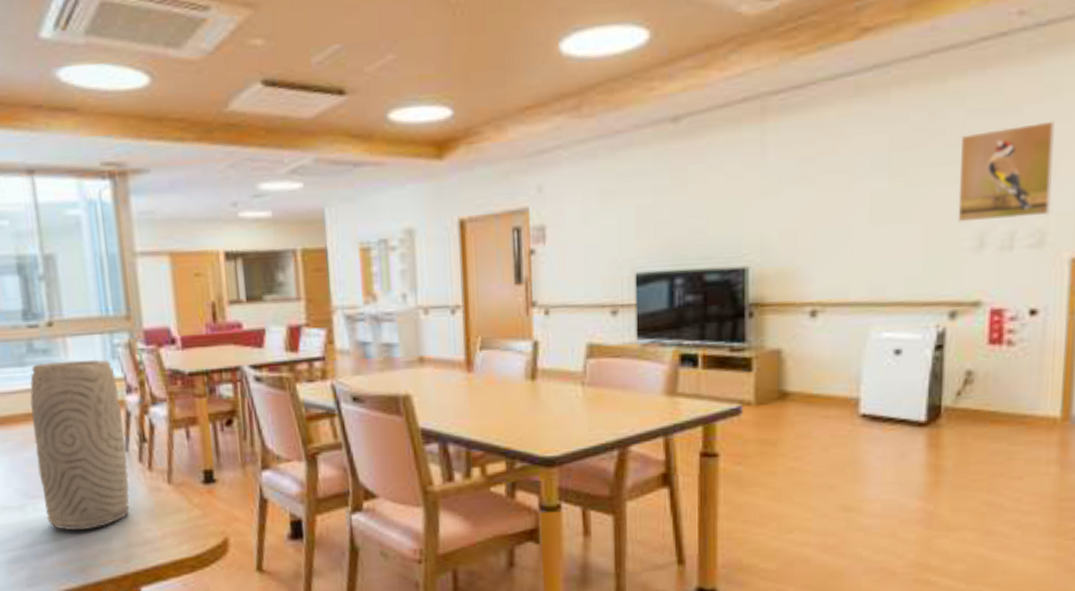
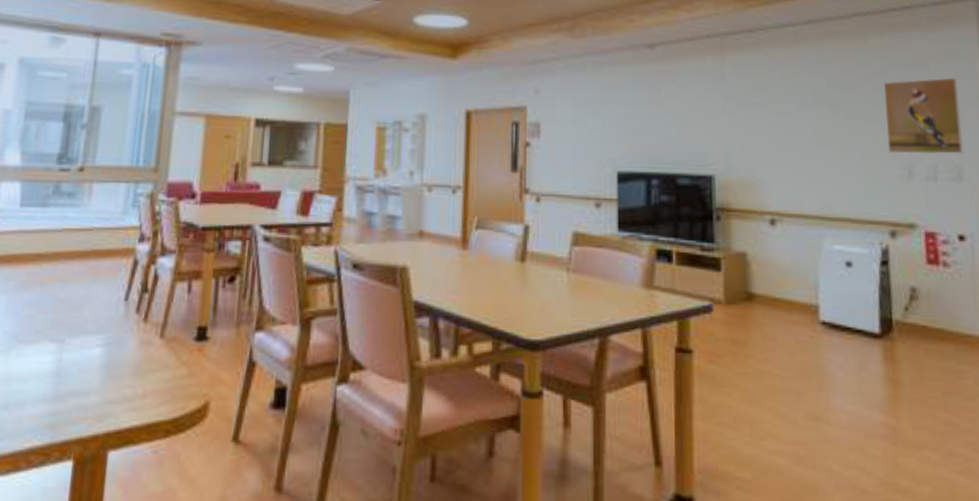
vase: present [29,359,130,531] -> none [29,205,133,382]

